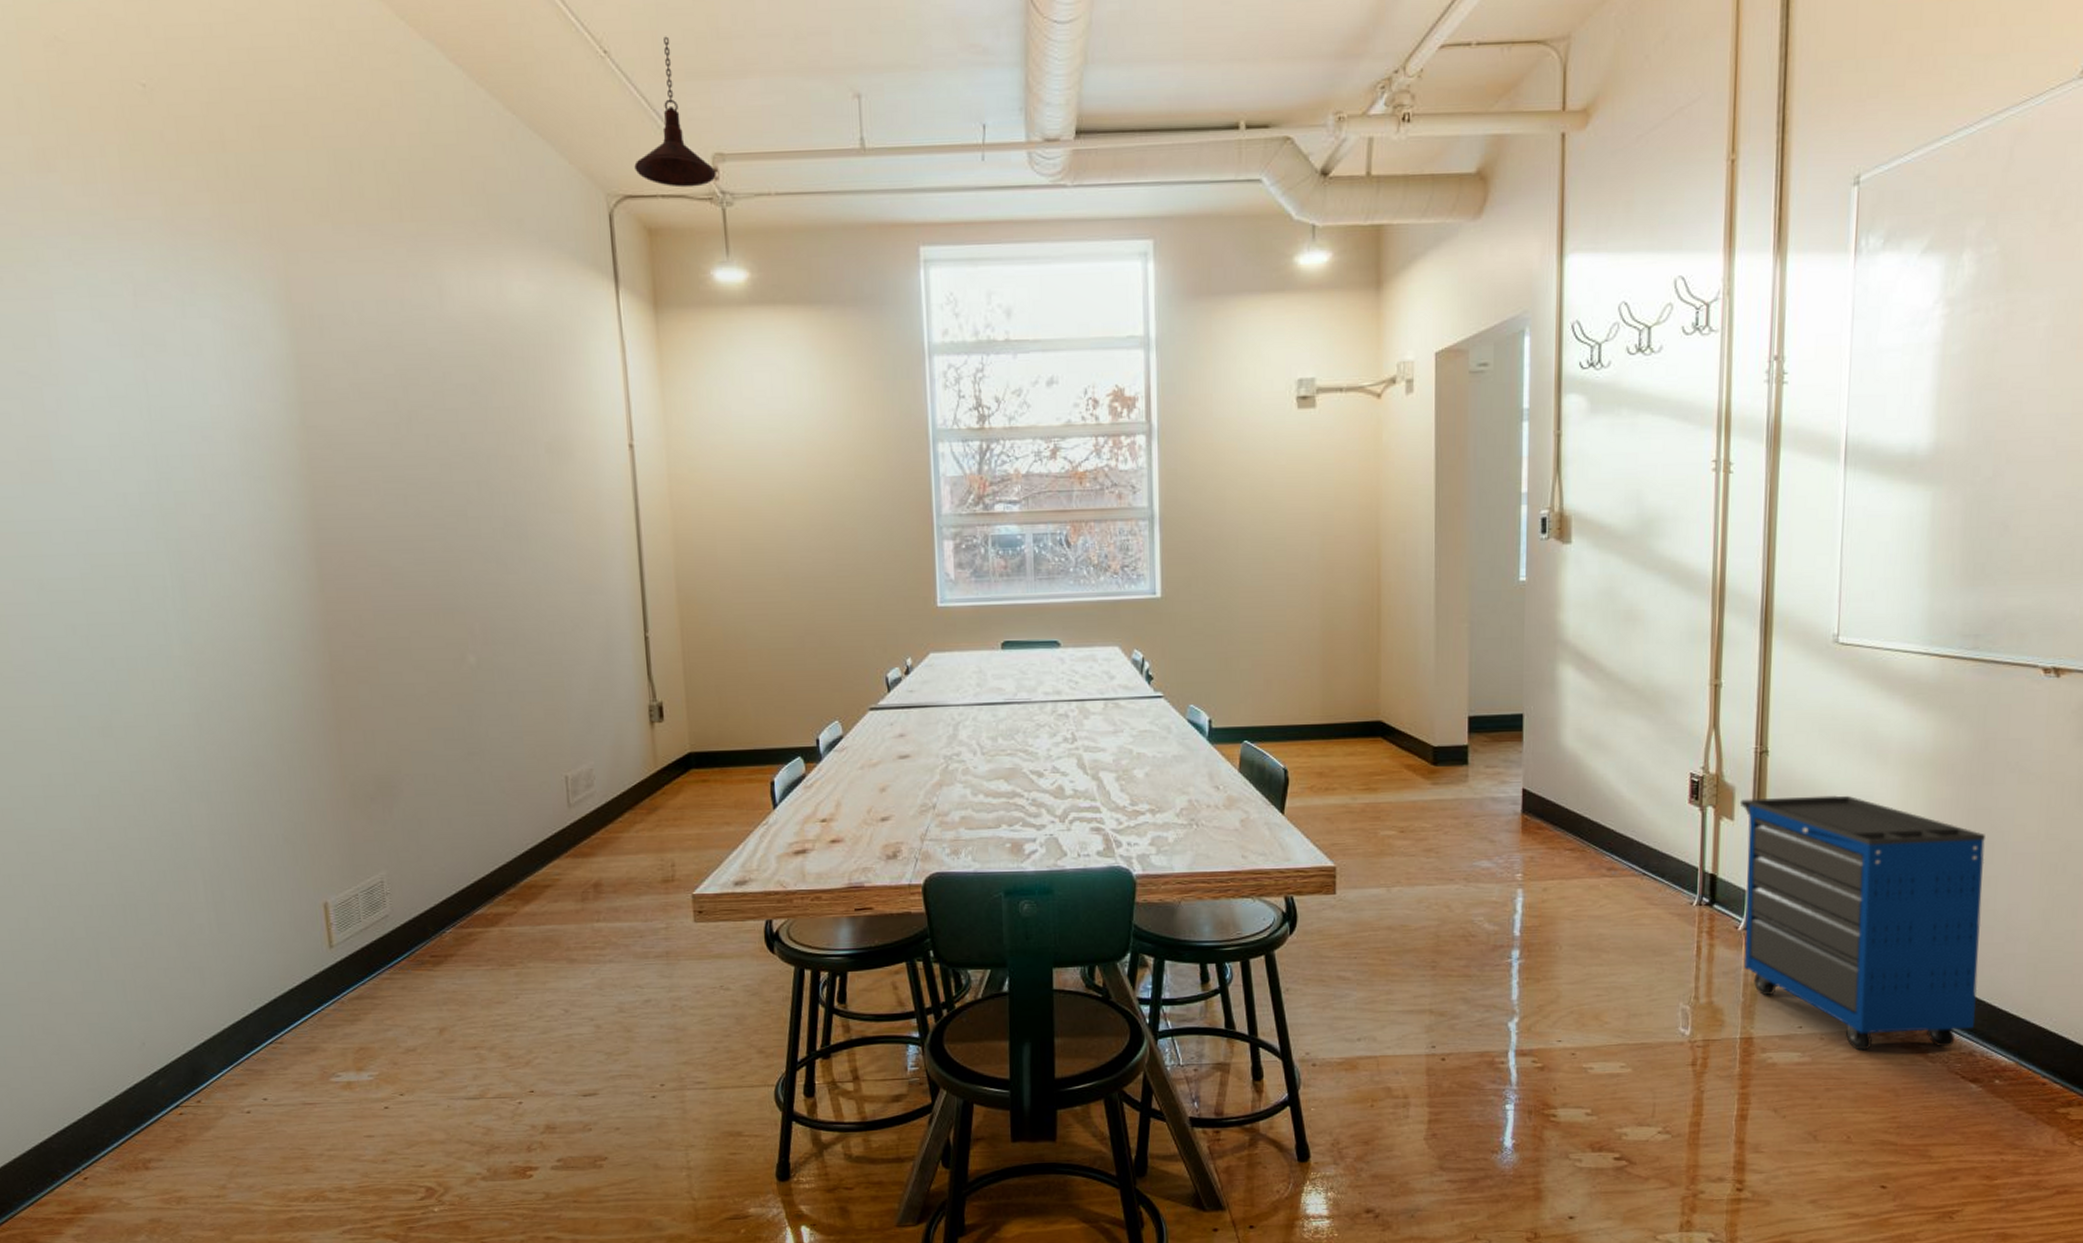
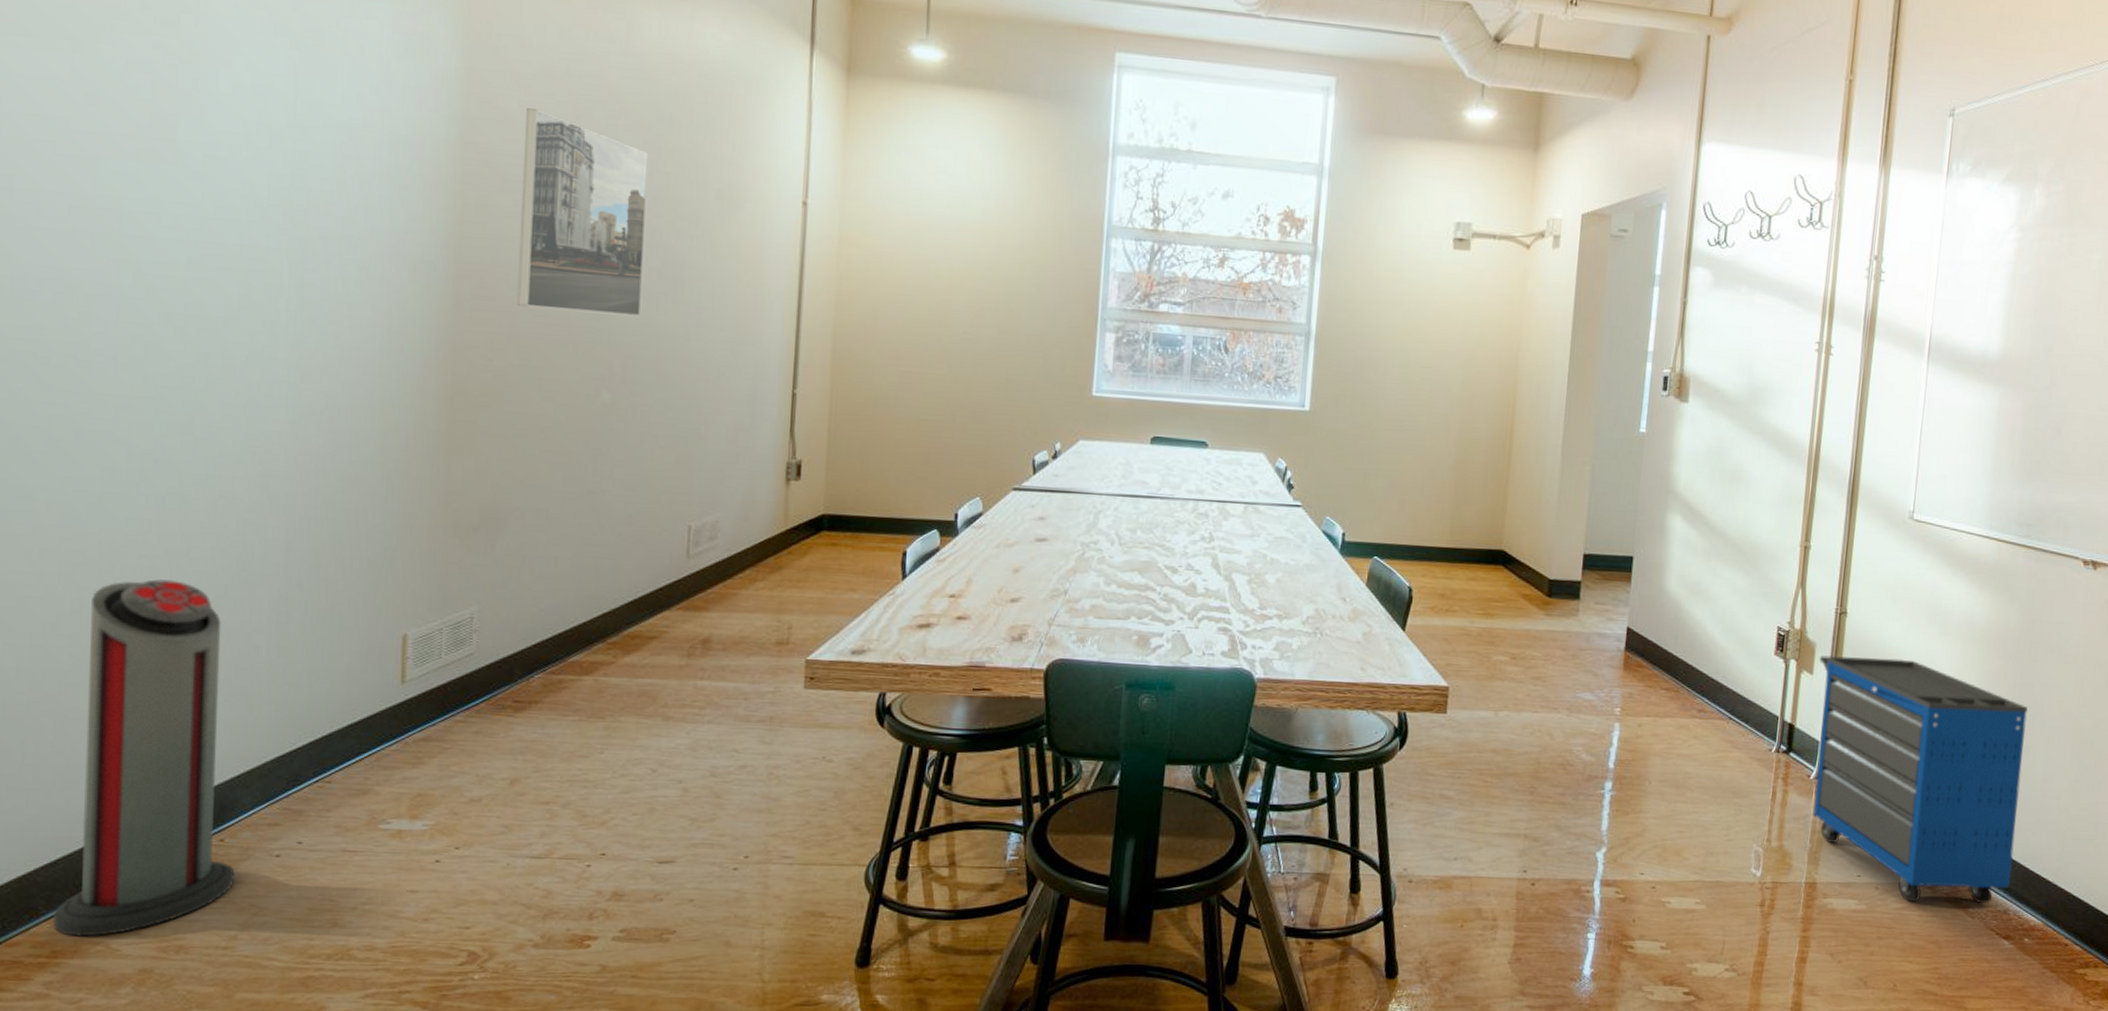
air purifier: none [53,871,216,1194] -> present [53,579,235,937]
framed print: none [356,385,493,582] -> present [516,108,648,317]

